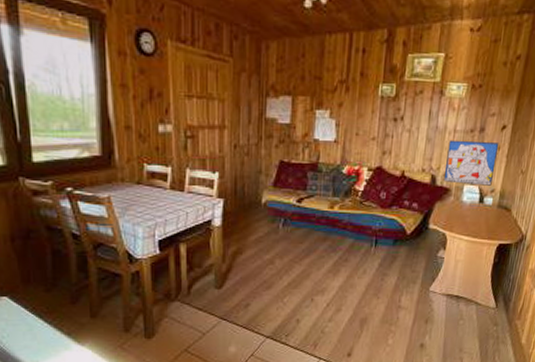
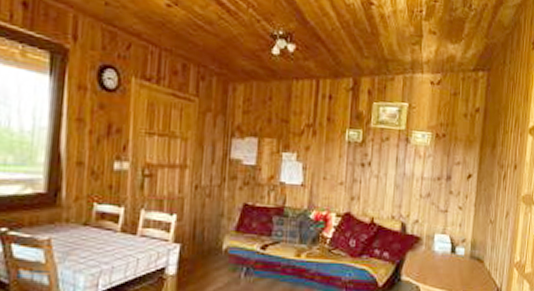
wall art: present [443,139,499,186] -> none [414,187,466,235]

